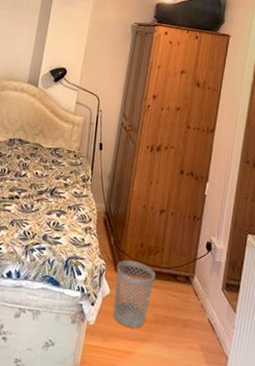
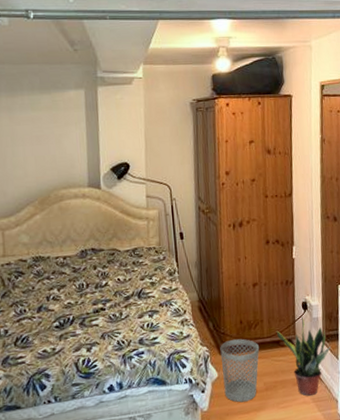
potted plant: none [175,256,229,343] -> present [276,316,330,396]

